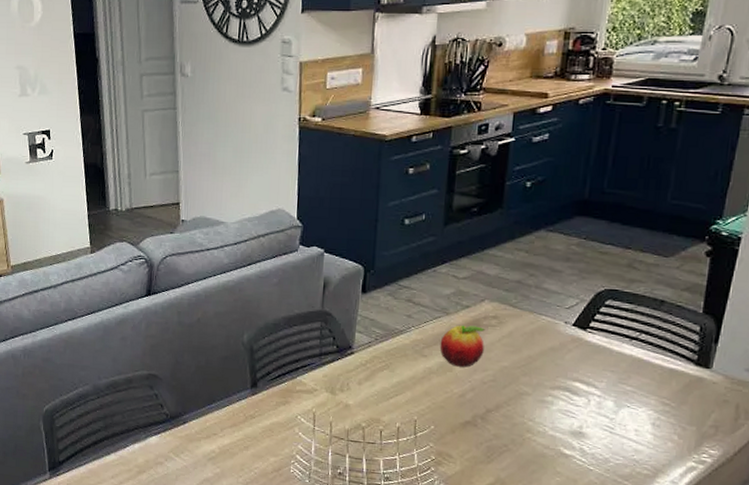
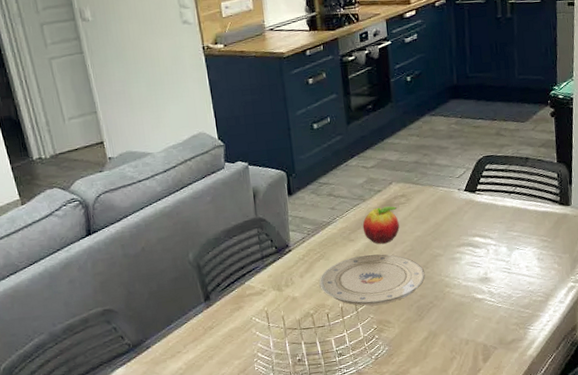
plate: none [378,374,505,435] -> present [319,254,425,306]

